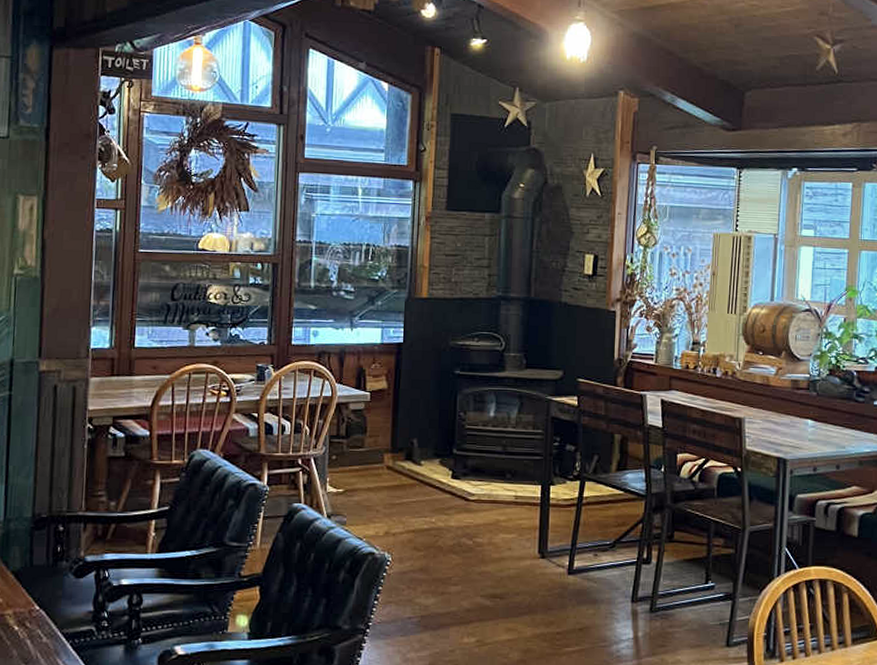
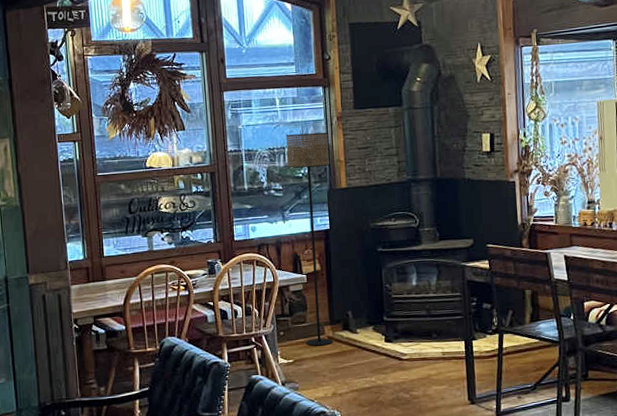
floor lamp: none [361,230,414,476] -> present [286,132,333,346]

